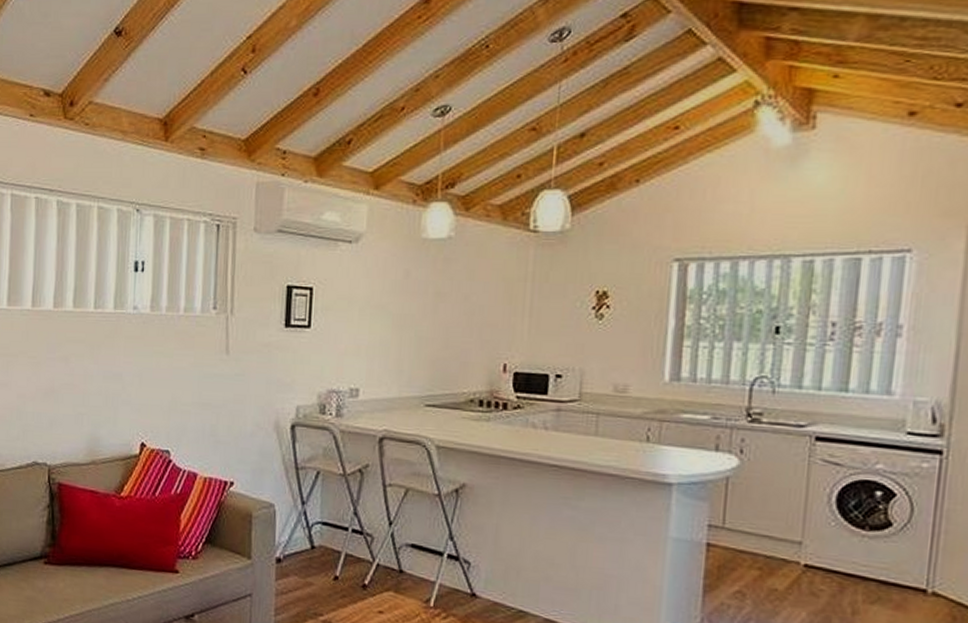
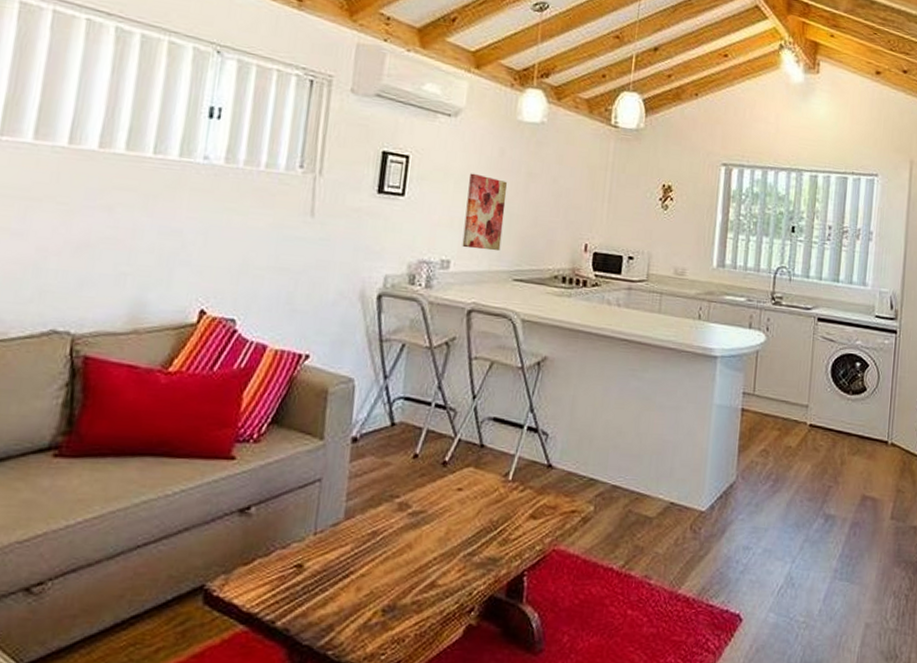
wall art: none [370,298,414,377] -> present [462,173,507,252]

